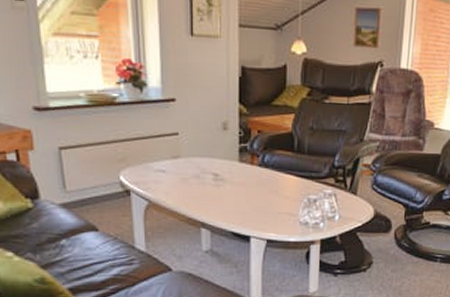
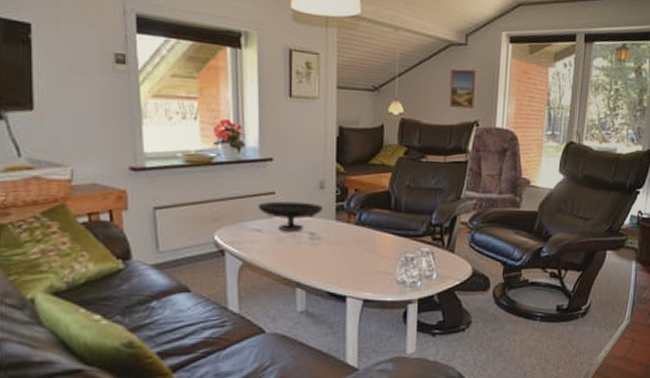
decorative bowl: none [161,142,226,172] -> present [257,201,323,231]

